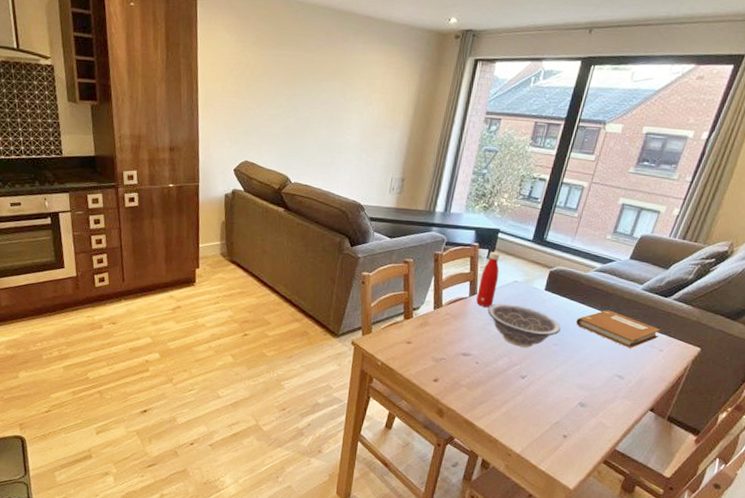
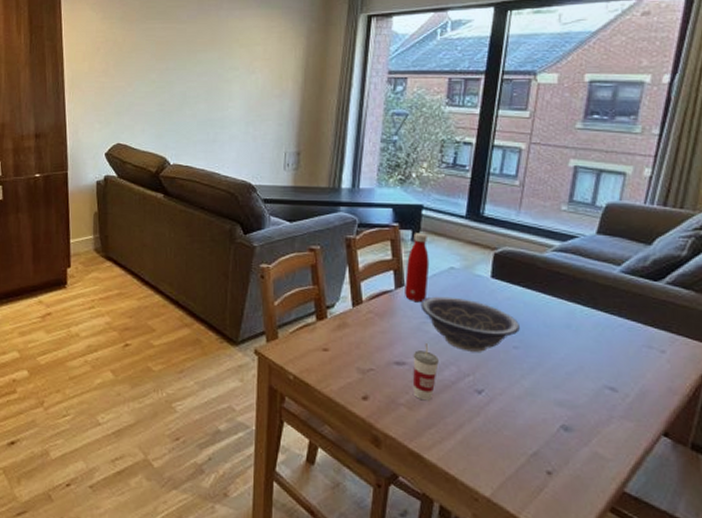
cup: none [473,340,496,383] -> present [413,343,439,401]
notebook: present [576,310,661,348] -> none [539,300,657,350]

